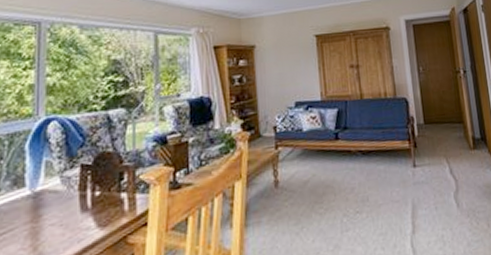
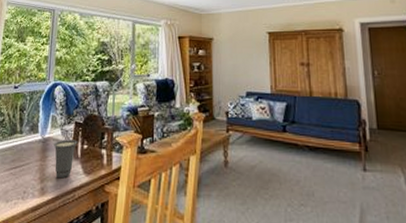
cup: none [50,187,86,240] -> present [54,139,78,179]

